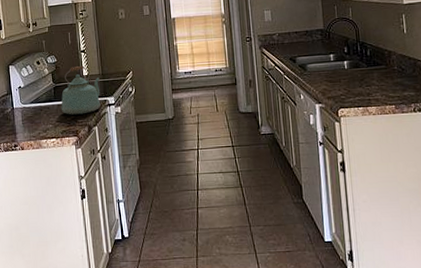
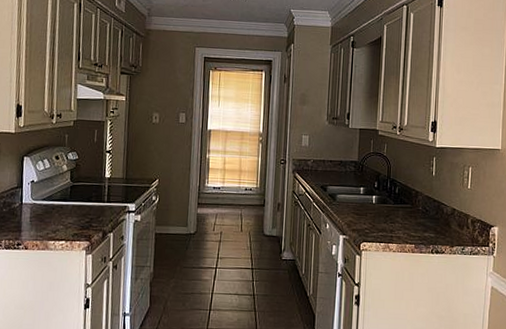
kettle: present [61,65,100,115] -> none [75,166,123,219]

